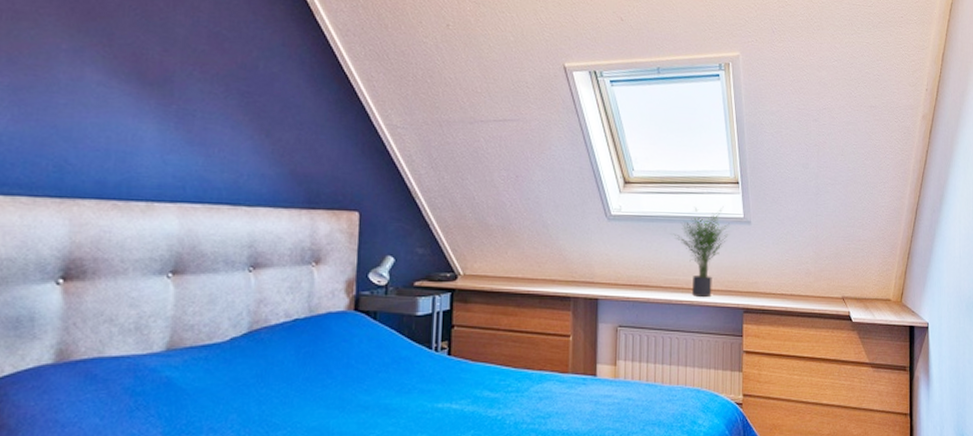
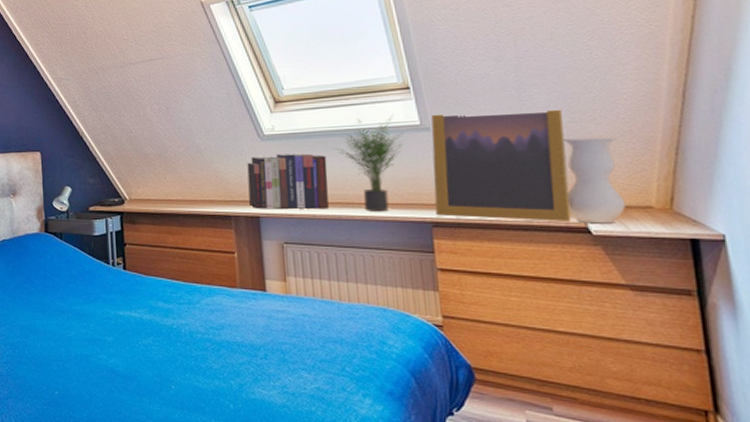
books: none [590,236,665,292] -> present [247,153,329,210]
picture frame: none [747,210,843,311] -> present [431,110,572,223]
vase: none [839,240,875,313] -> present [564,137,626,224]

